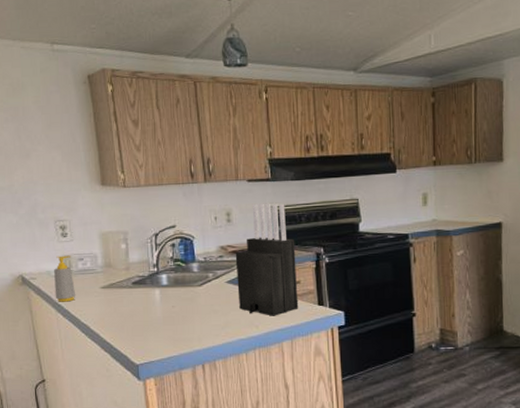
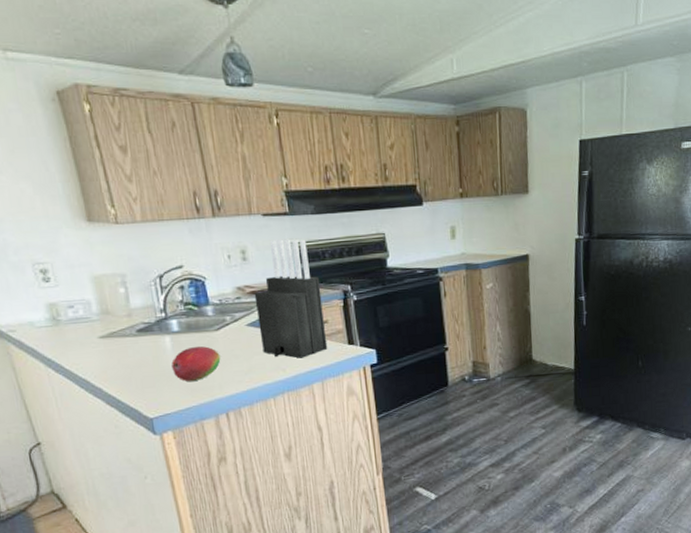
soap bottle: present [54,255,76,302] -> none [38,303,69,356]
fruit: none [159,299,201,332] -> present [171,345,221,381]

